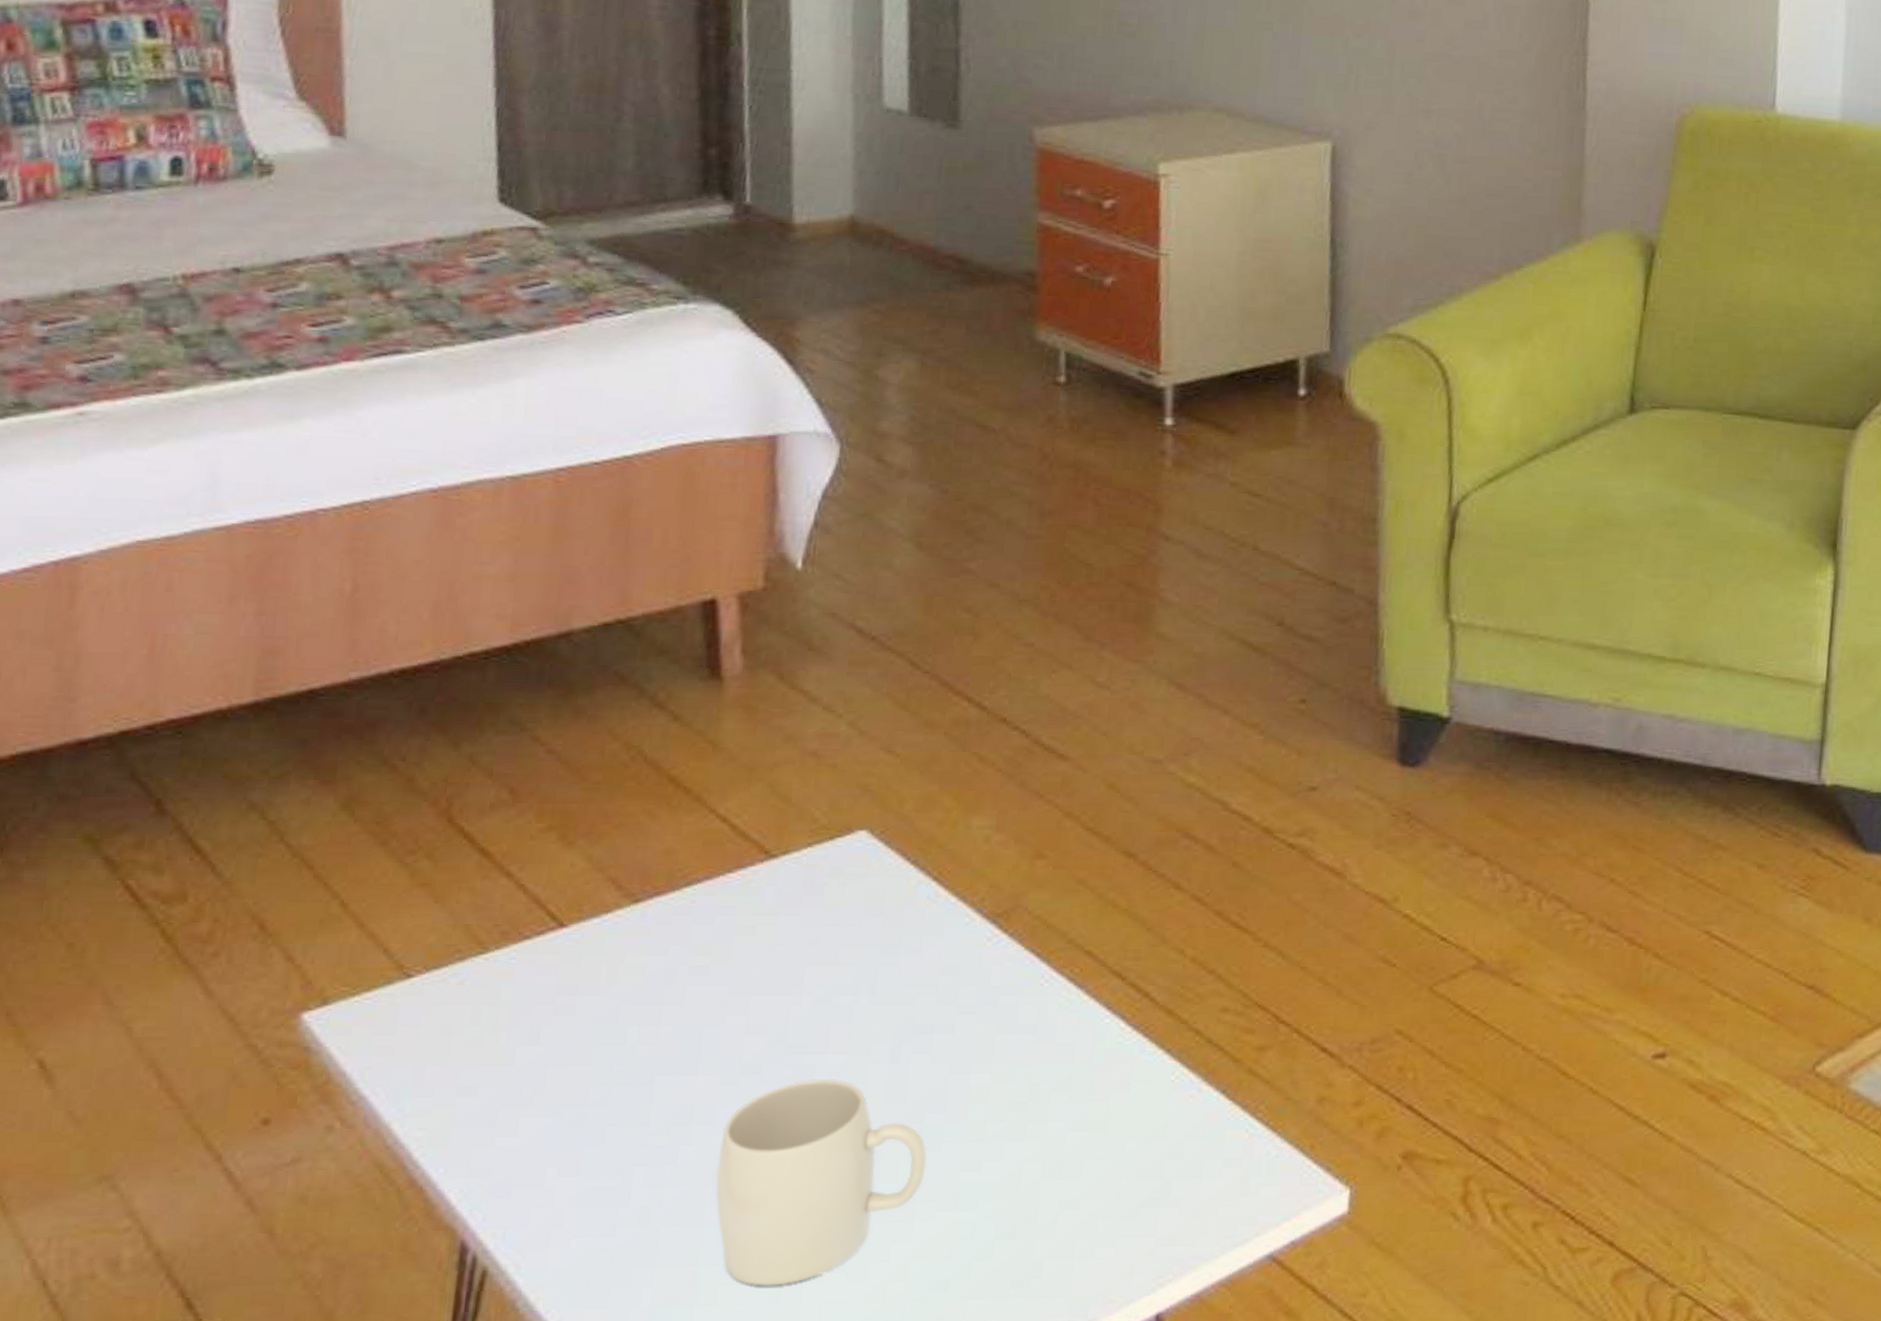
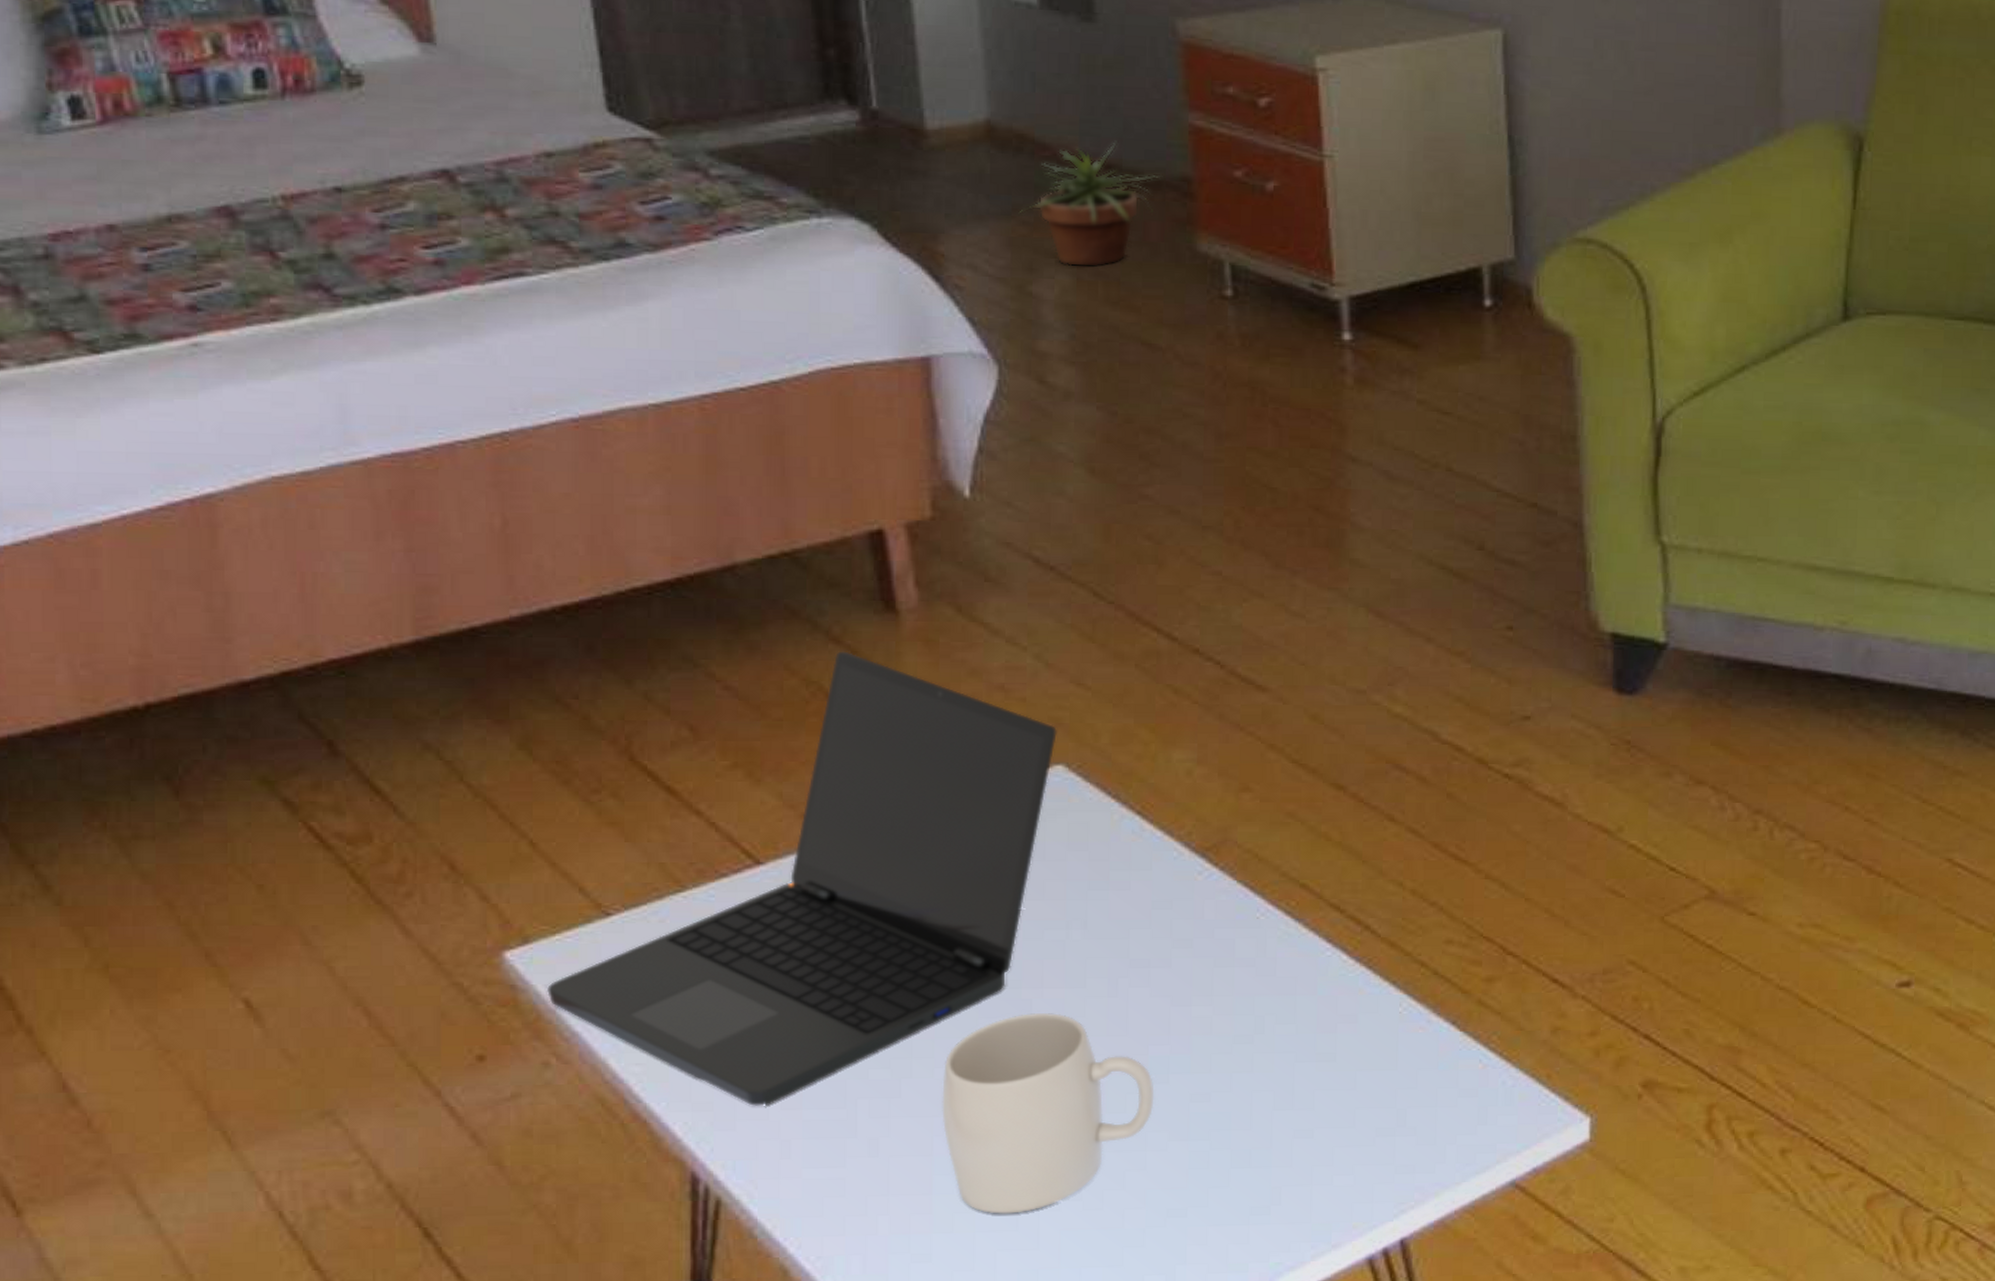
laptop: none [339,716,864,1173] -> present [546,651,1057,1106]
potted plant: none [871,237,1010,354] -> present [1017,140,1163,268]

